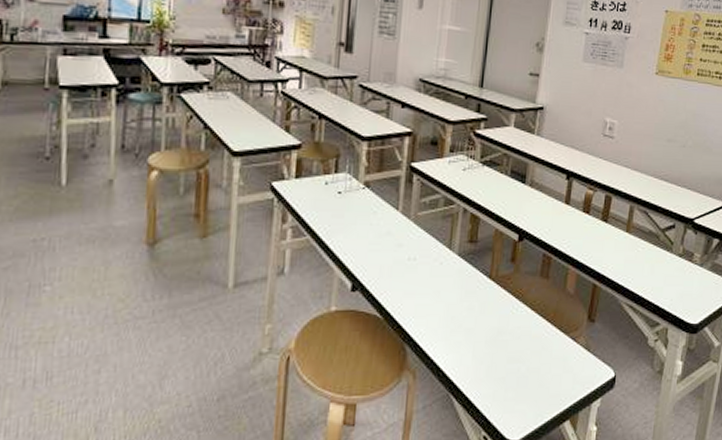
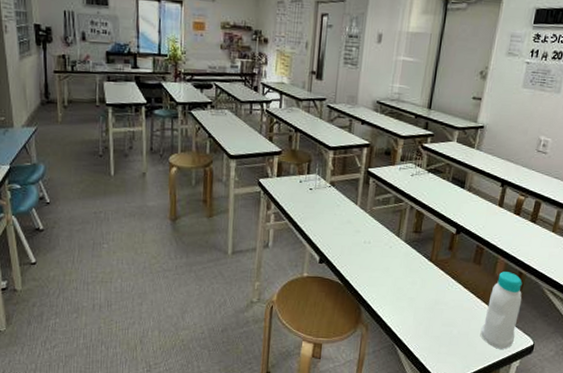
bottle: none [553,285,599,387] -> present [480,271,523,349]

